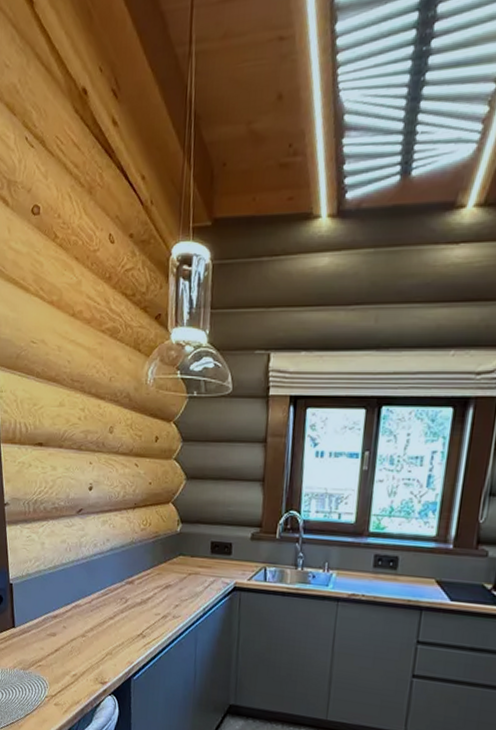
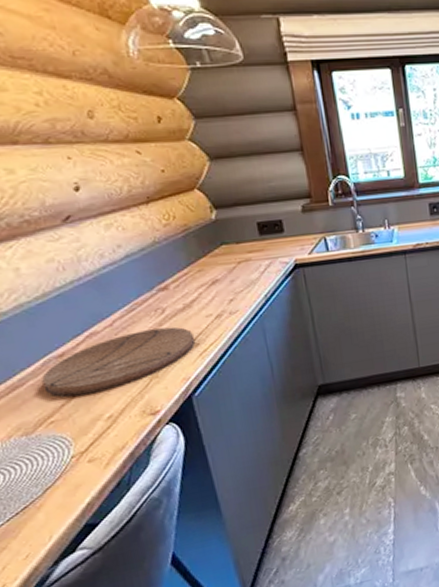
cutting board: none [40,612,144,654] -> present [42,327,196,397]

